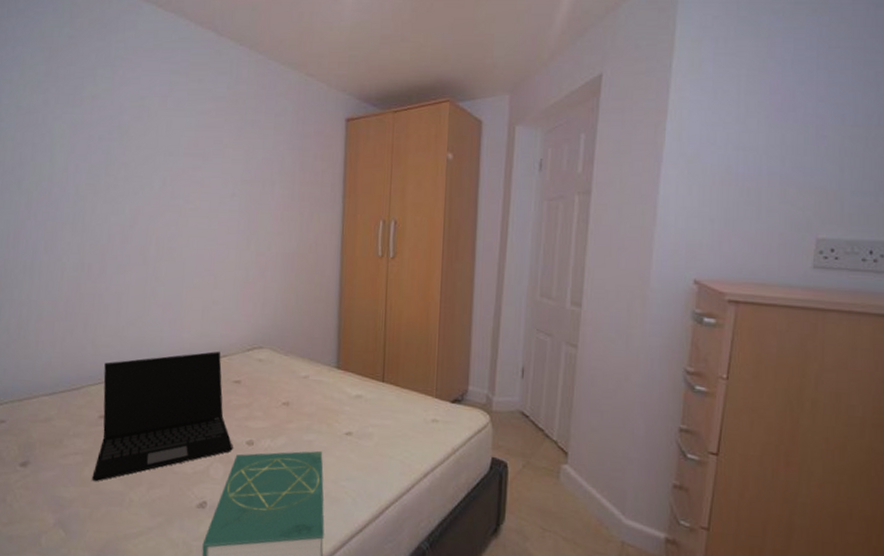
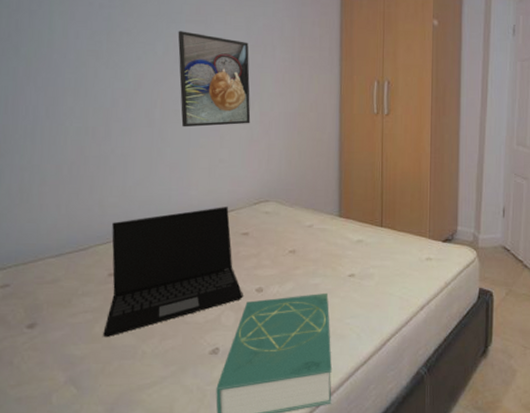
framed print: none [175,164,247,266] -> present [178,31,251,128]

